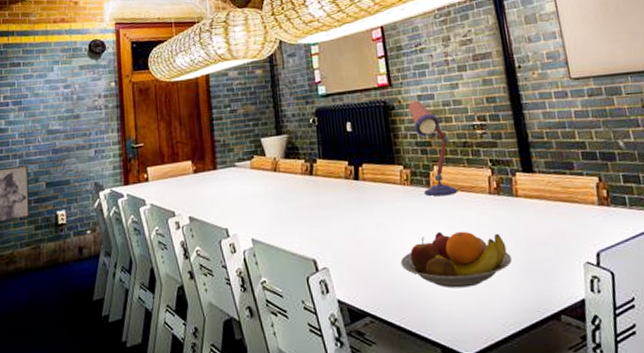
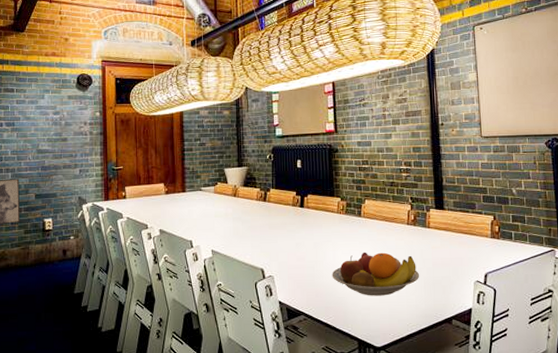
desk lamp: present [408,100,458,197] -> none [349,146,383,224]

